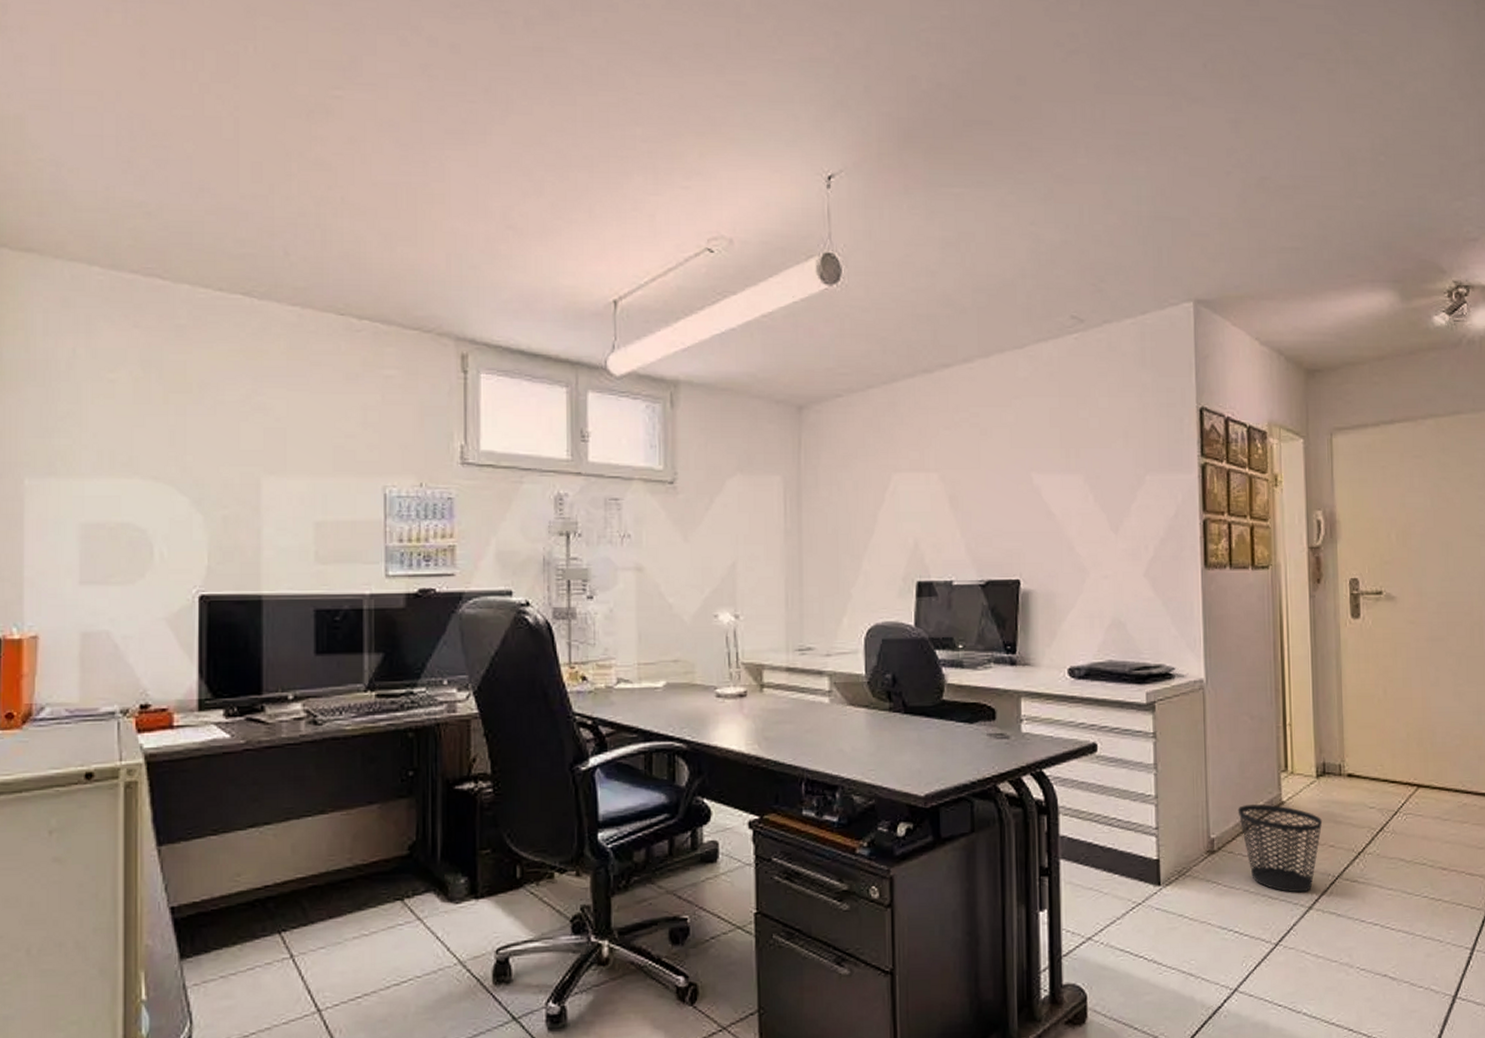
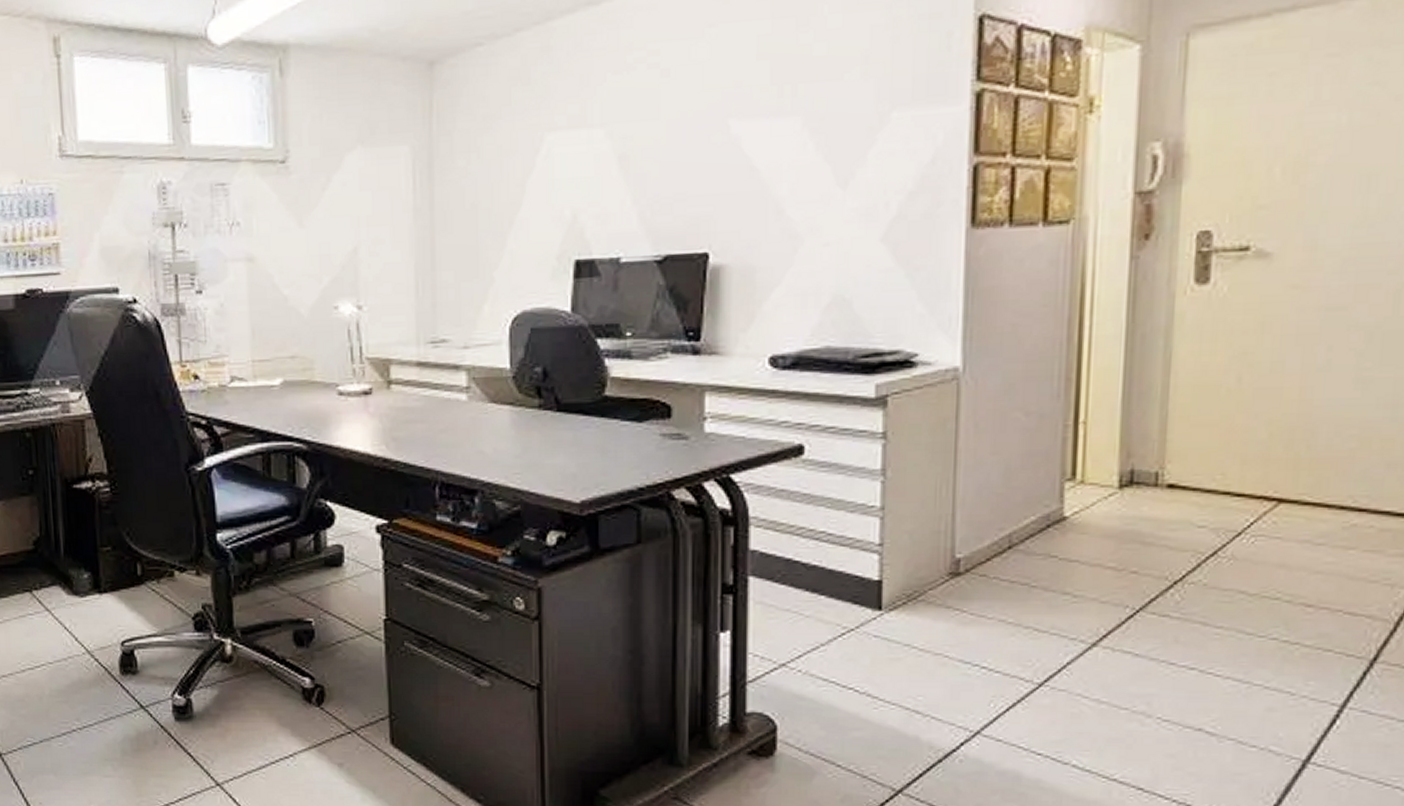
wastebasket: present [1237,804,1323,893] -> none [997,520,1123,626]

